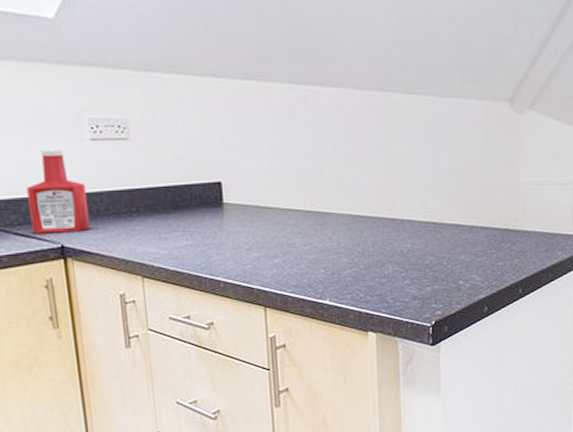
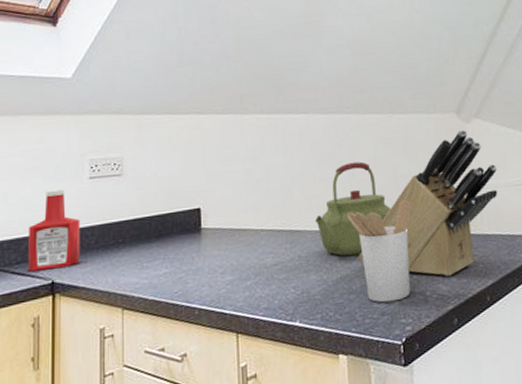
kettle: none [348,146,429,242] -> present [315,161,391,256]
utensil holder: none [382,190,452,288] -> present [347,199,412,303]
knife block: none [392,120,547,268] -> present [358,129,498,277]

